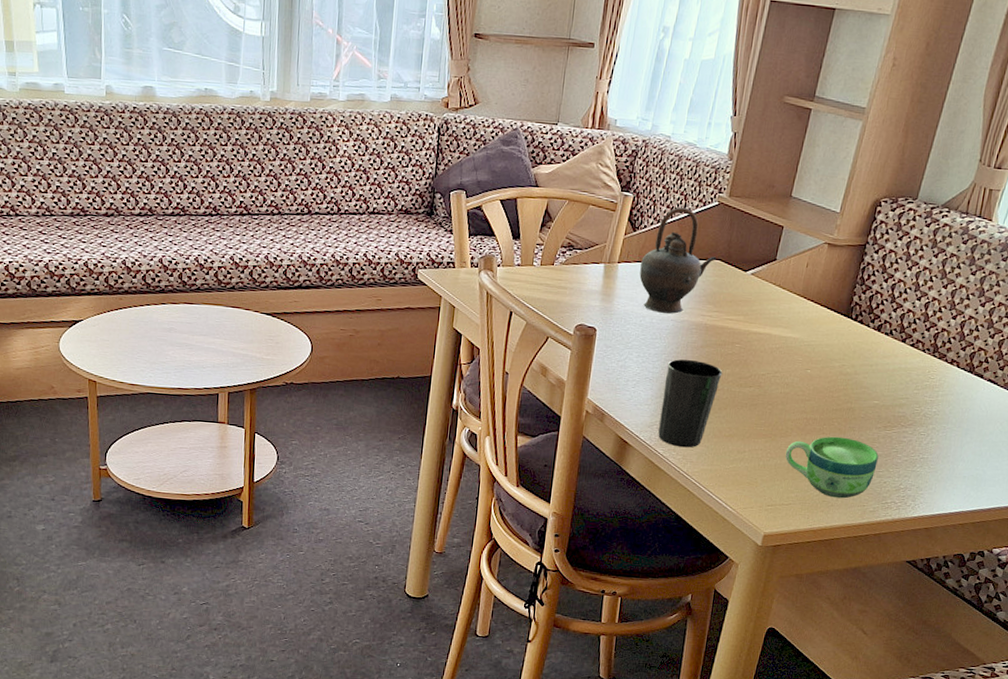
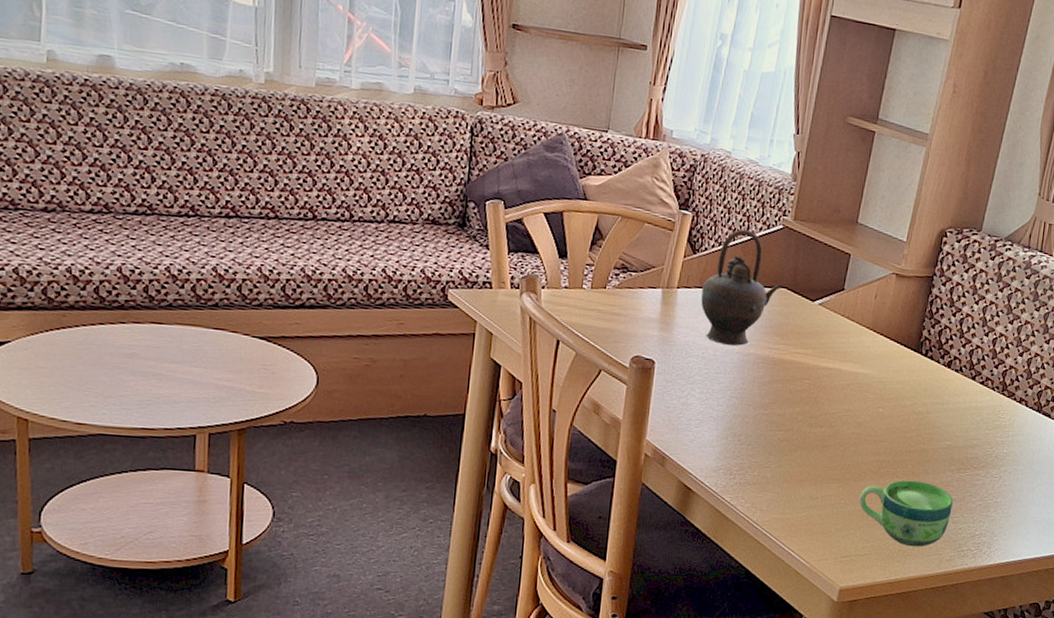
cup: present [658,359,723,448] -> none [724,396,792,495]

